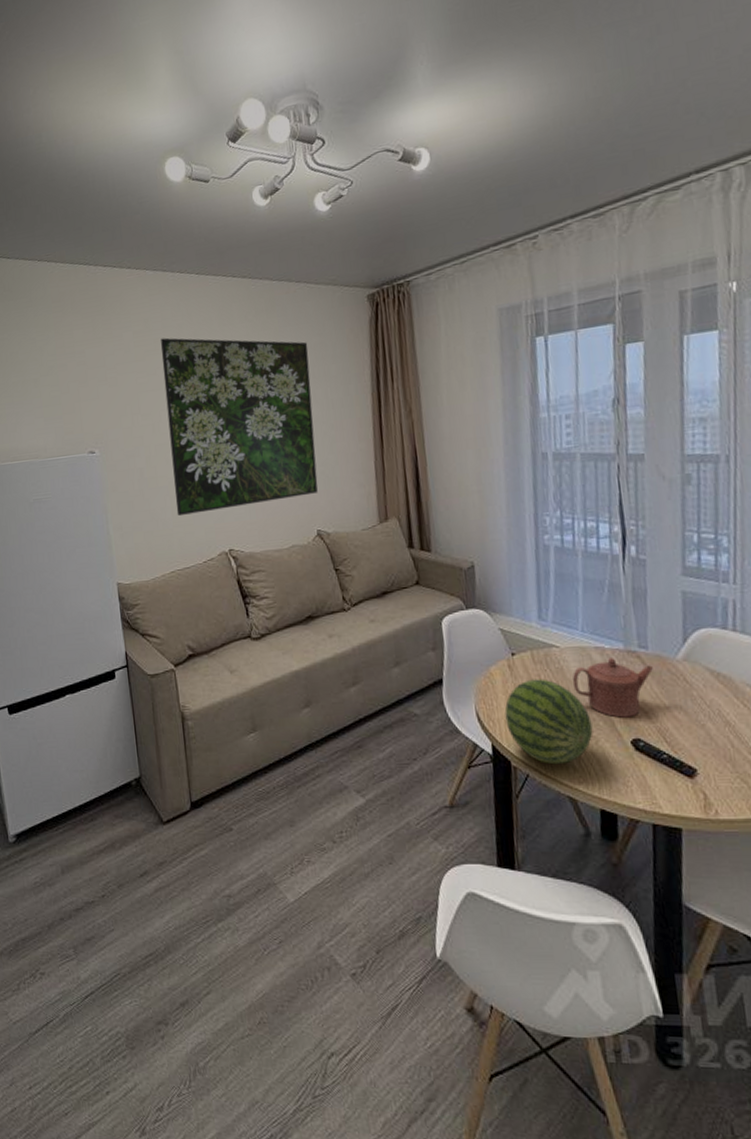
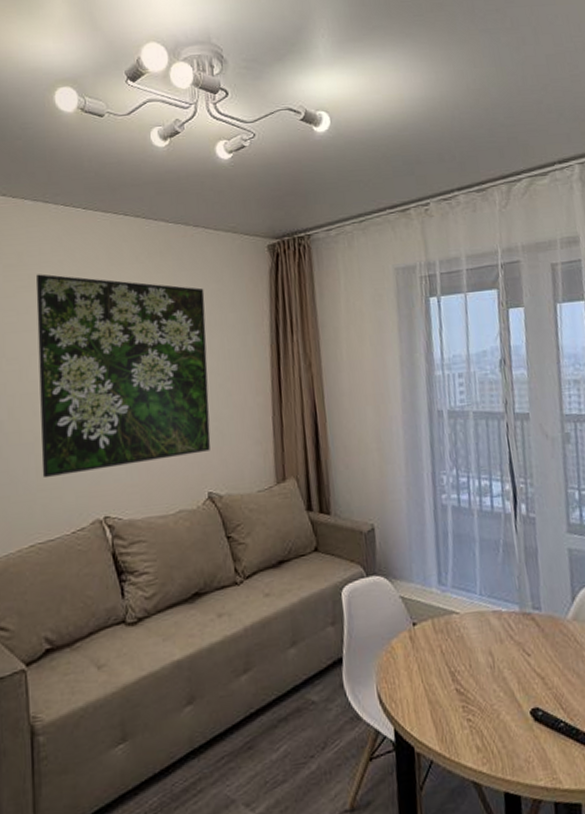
fruit: present [504,679,593,765] -> none [406,649,495,747]
teapot: present [572,658,654,718] -> none [472,621,548,687]

